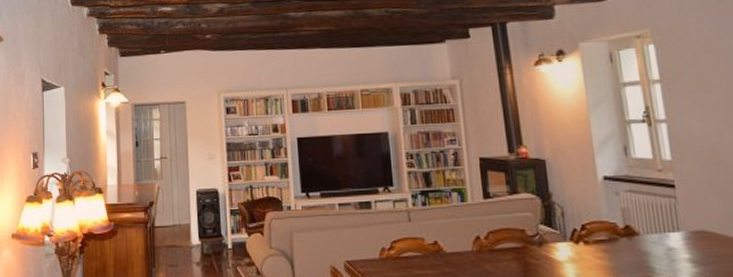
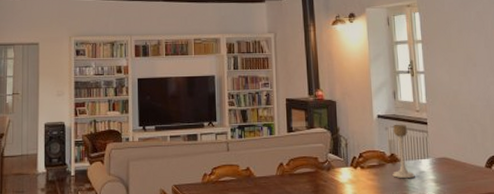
candle holder: none [625,188,662,258] -> present [392,125,415,179]

